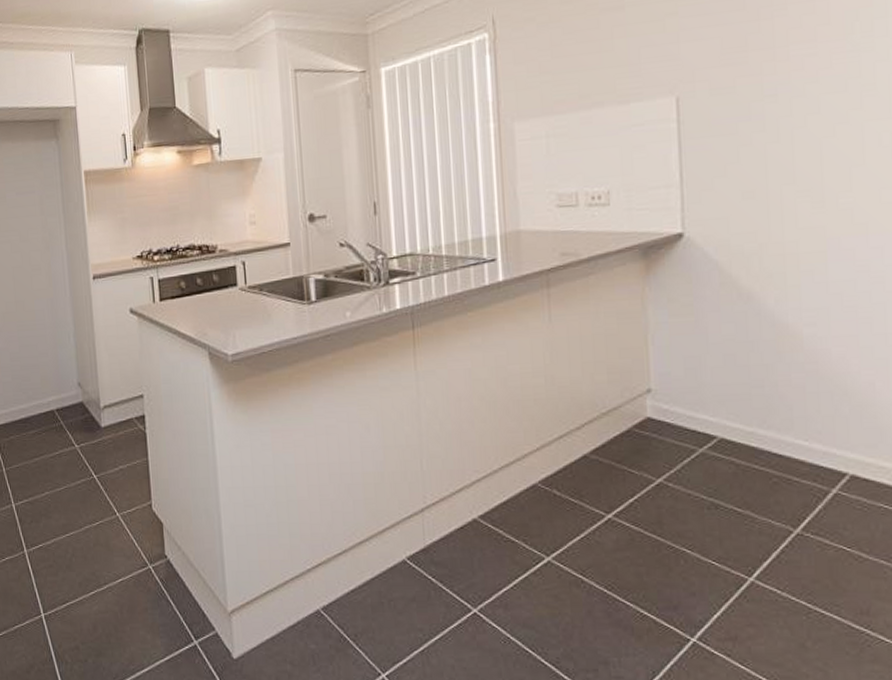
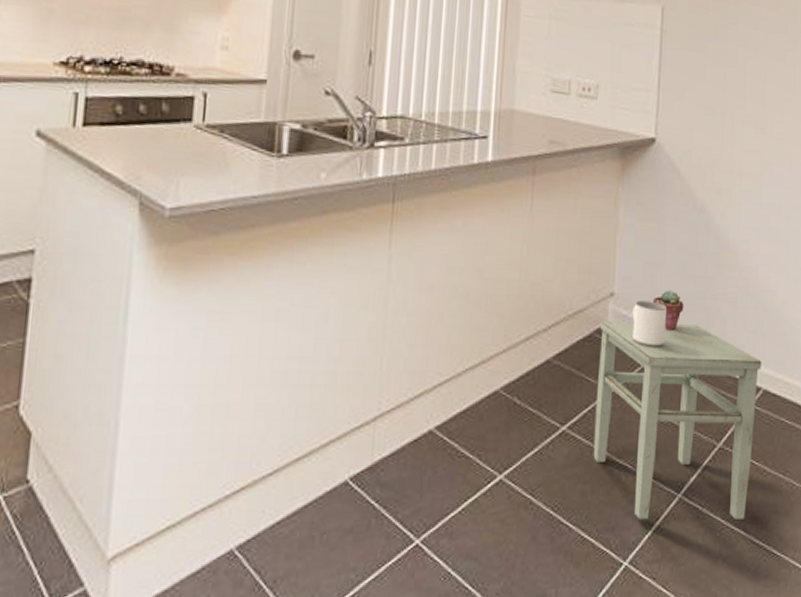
stool: none [638,413,845,604] -> present [593,321,762,519]
mug: none [674,394,717,438] -> present [632,301,668,347]
potted succulent: none [698,381,737,421] -> present [653,289,684,330]

